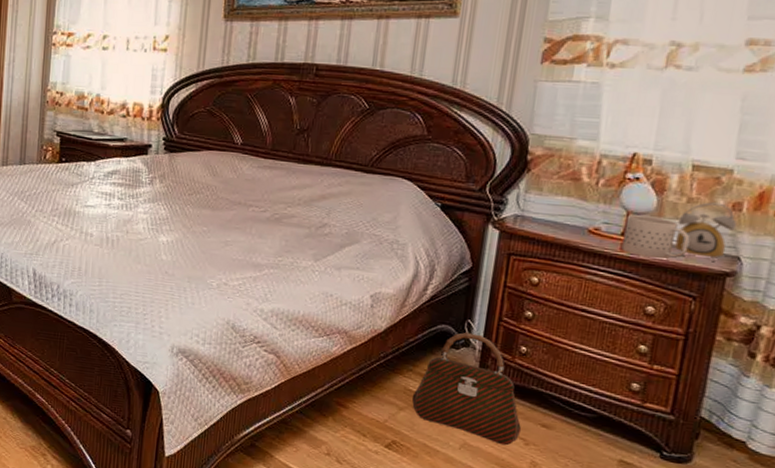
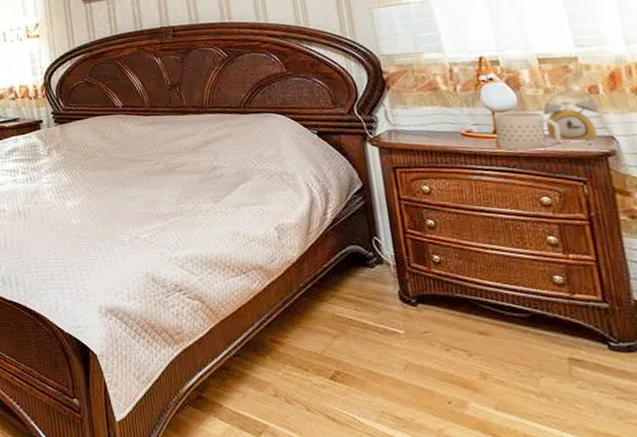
handbag: present [411,332,522,446] -> none [342,250,461,360]

